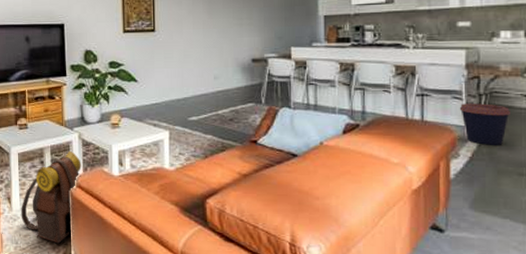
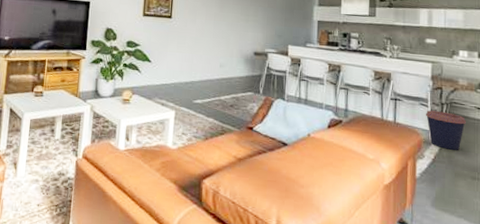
backpack: present [21,151,82,244] -> none [24,122,90,214]

